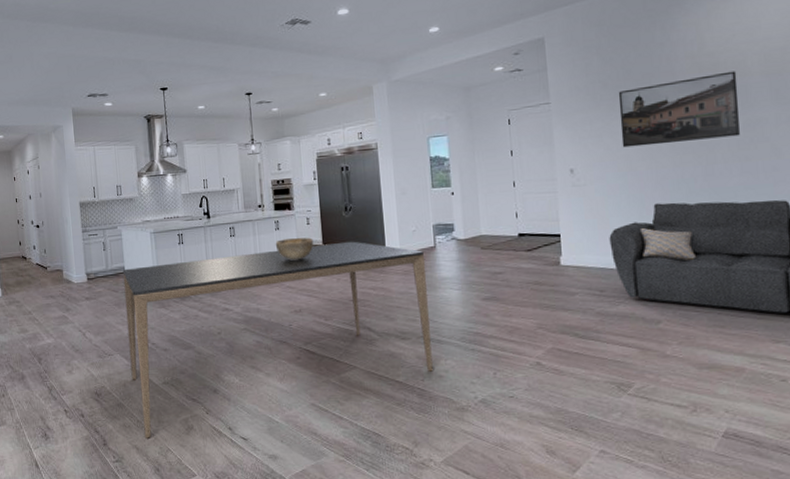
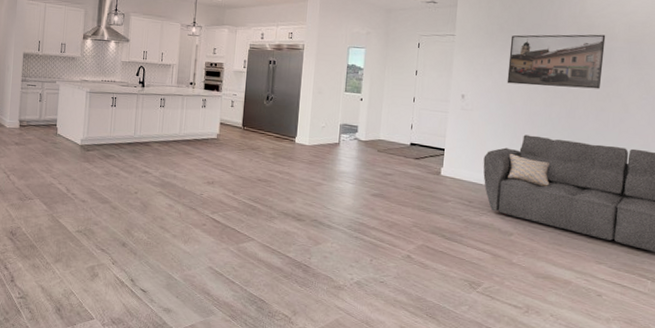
dining table: present [122,241,433,439] -> none [47,121,330,280]
decorative bowl: present [275,237,314,261] -> none [199,116,234,138]

